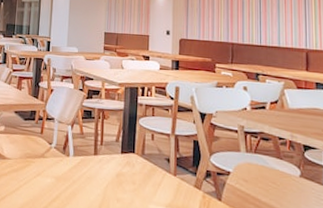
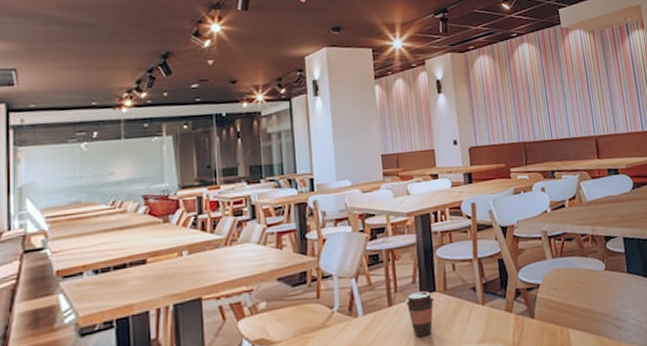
coffee cup: none [108,149,133,188] -> present [405,291,435,337]

